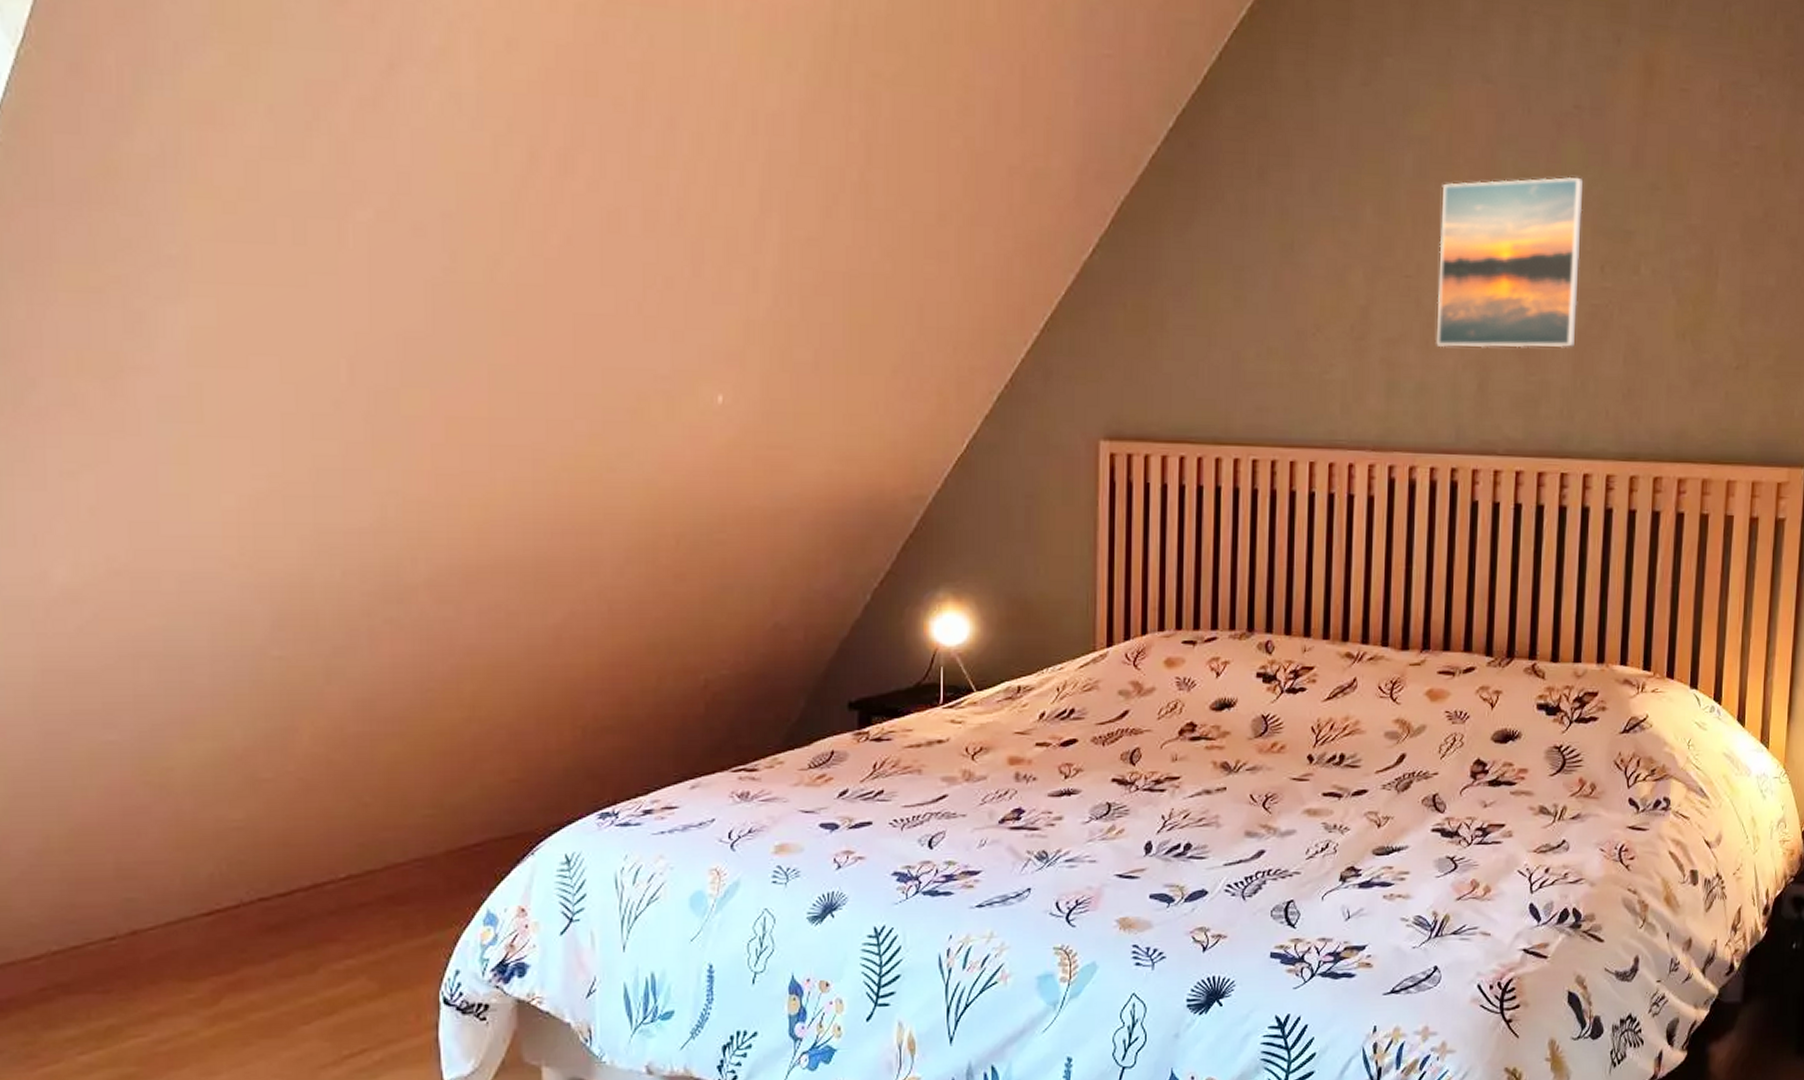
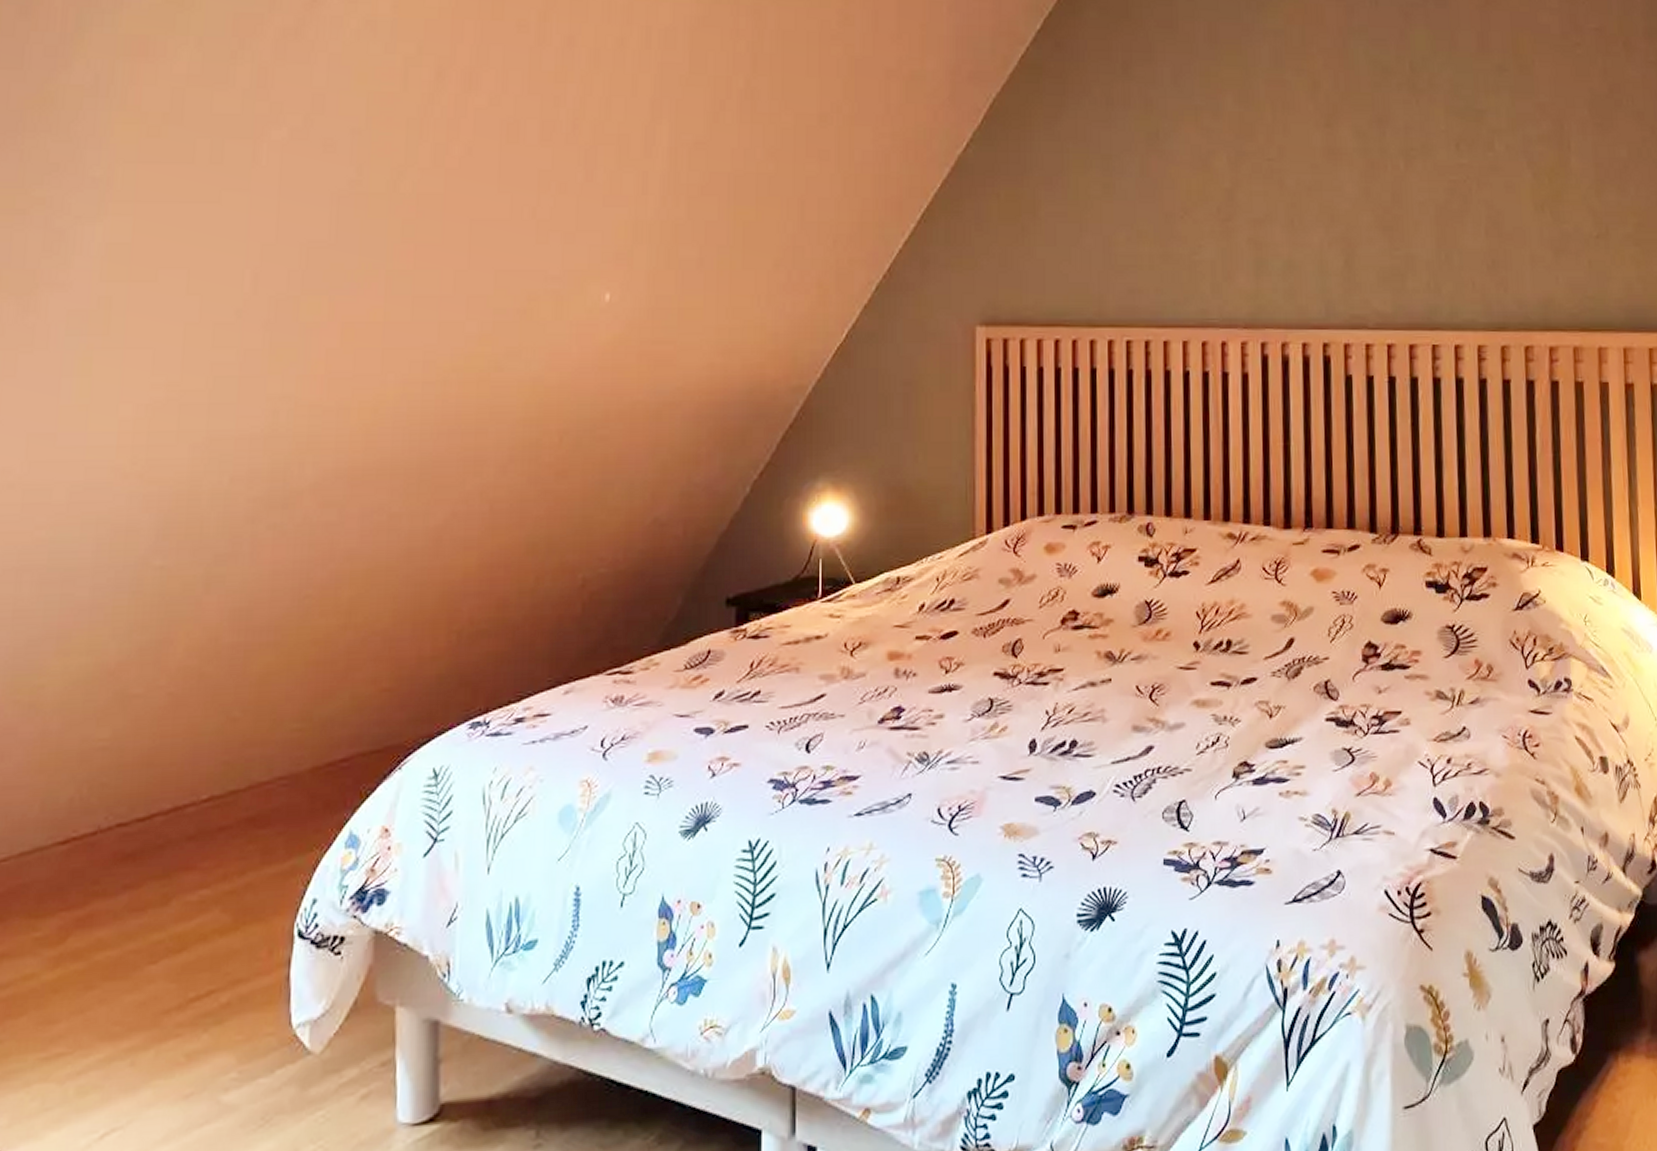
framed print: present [1436,177,1584,348] -> none [1298,62,1437,227]

